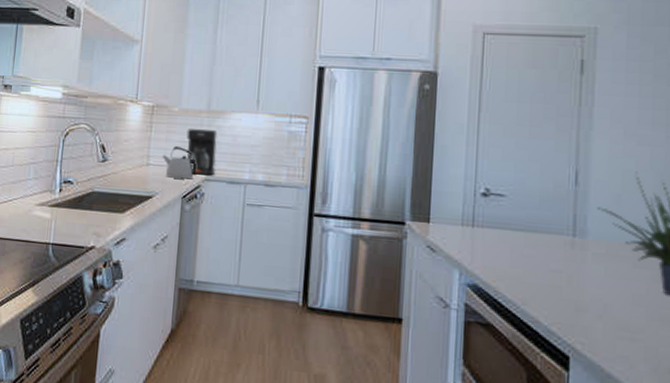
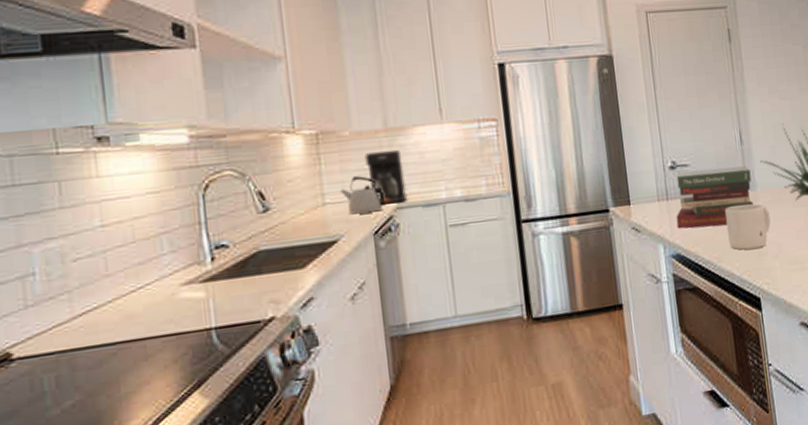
books: none [479,201,582,268] -> present [676,166,753,229]
mug: none [539,248,599,302] -> present [724,203,771,250]

